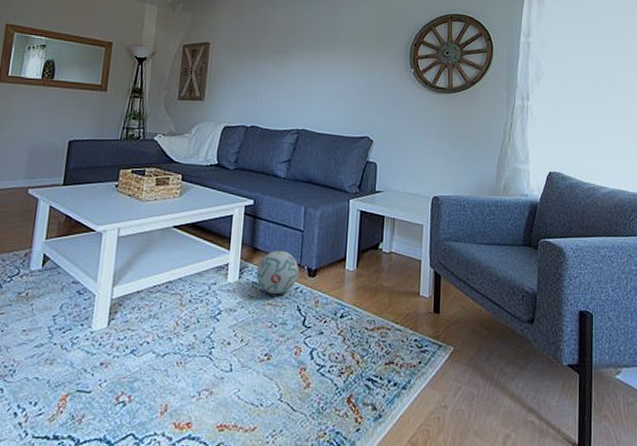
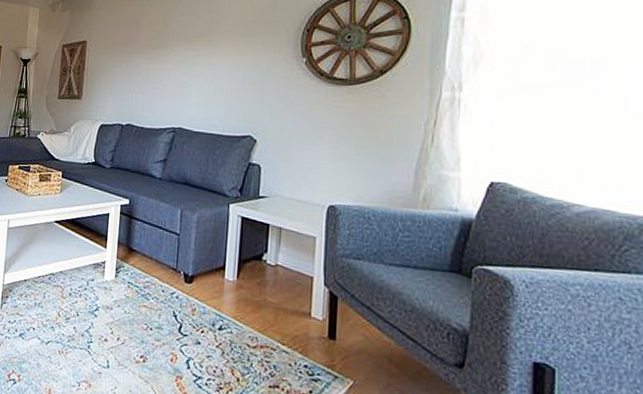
ball: present [256,250,299,294] -> none [132,252,175,297]

